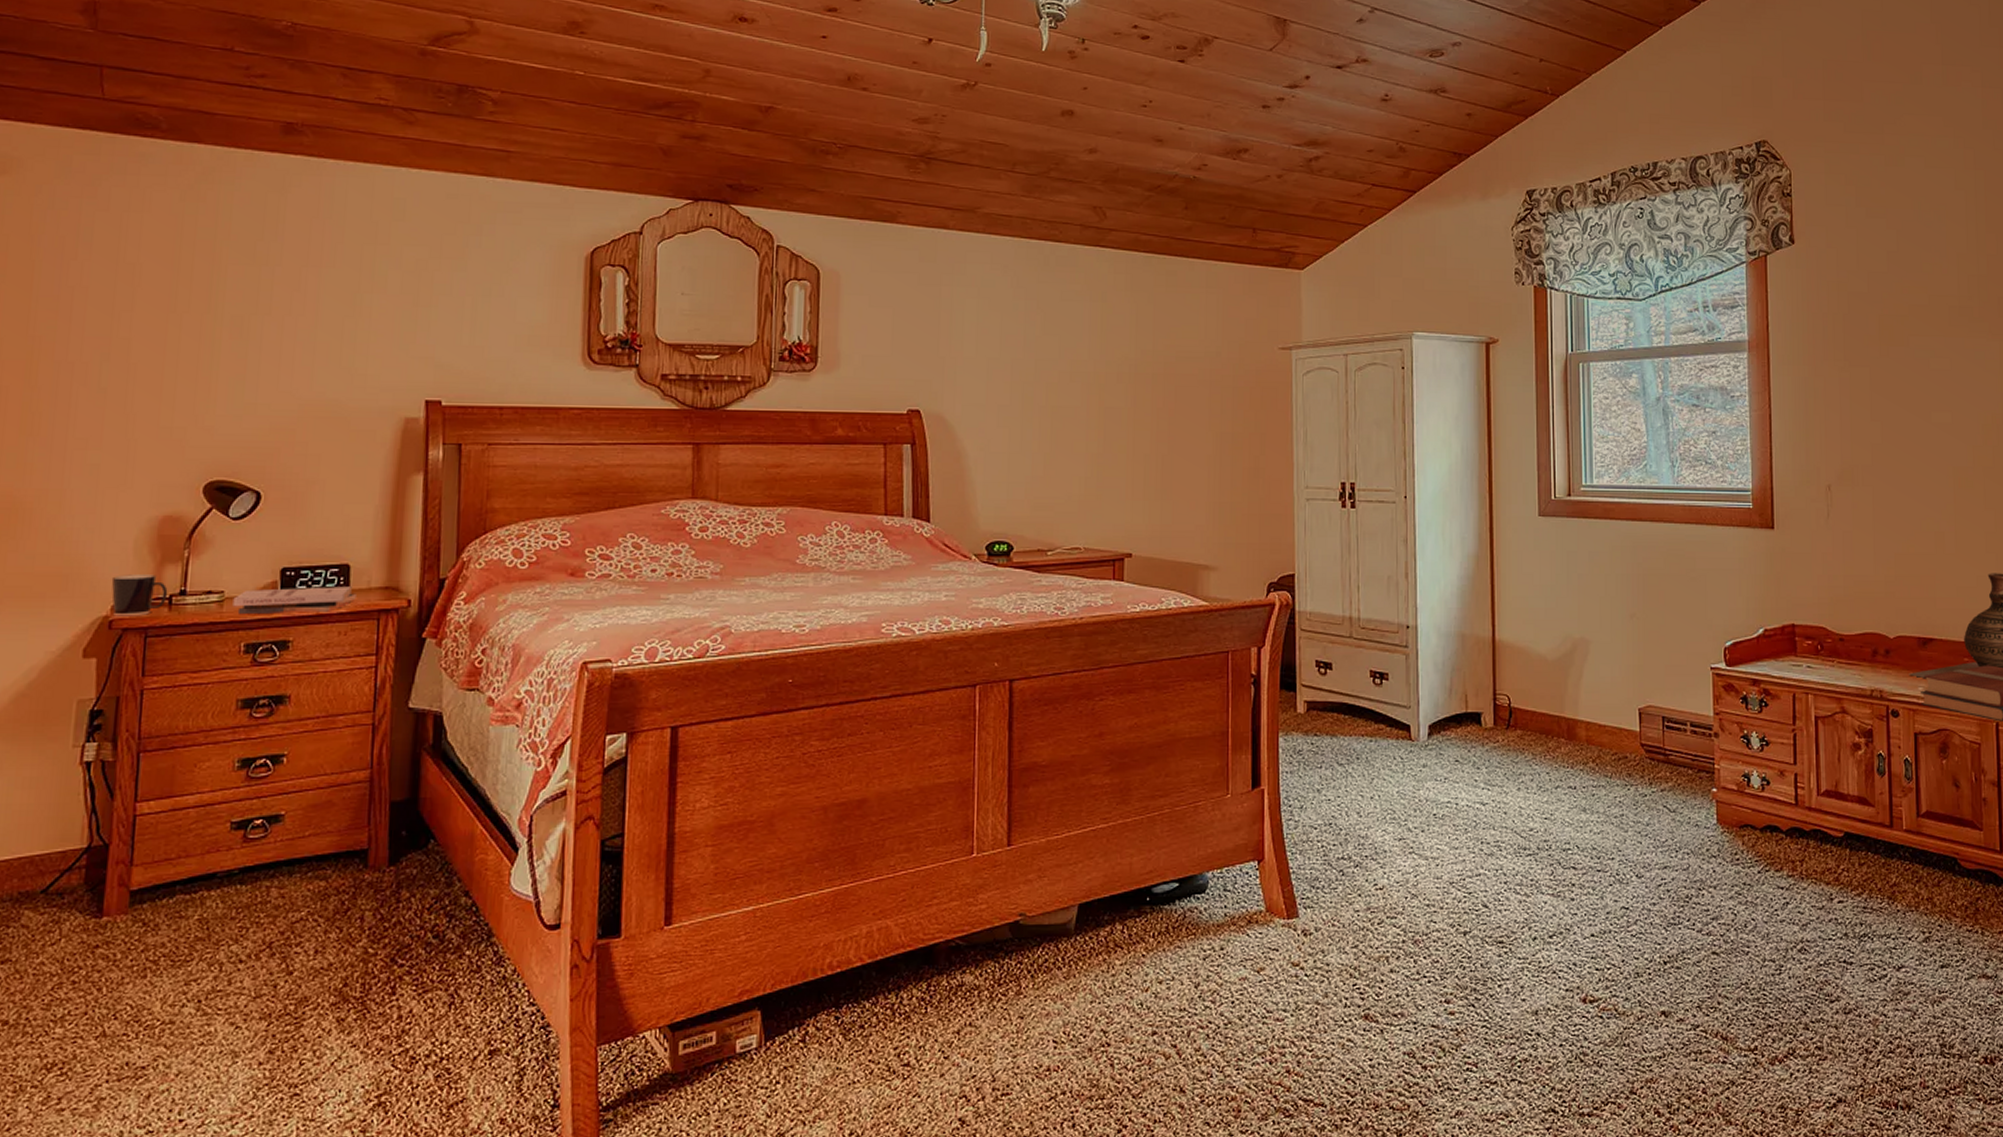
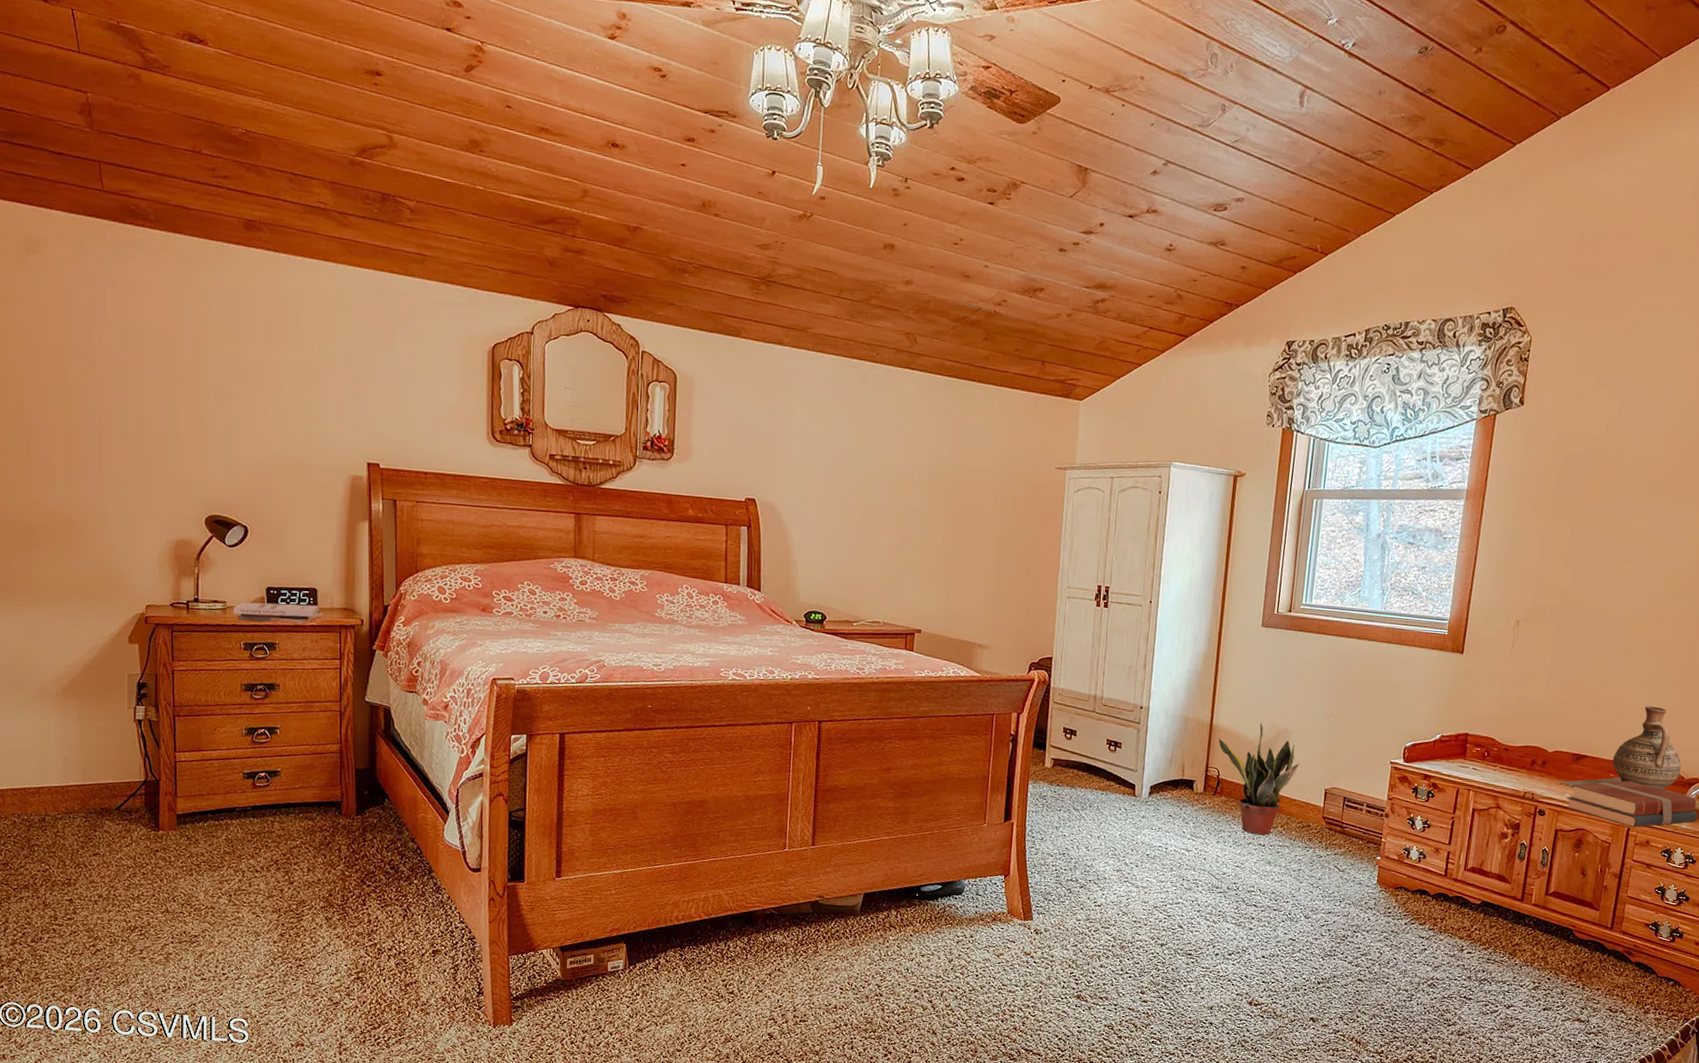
mug: present [111,574,168,617] -> none [144,583,185,616]
potted plant: none [1503,633,1605,775] -> present [1218,723,1300,836]

